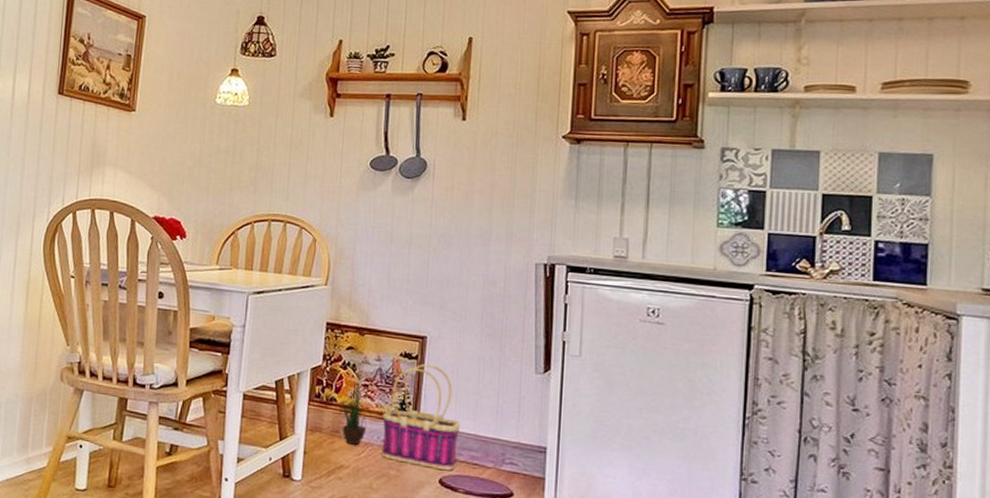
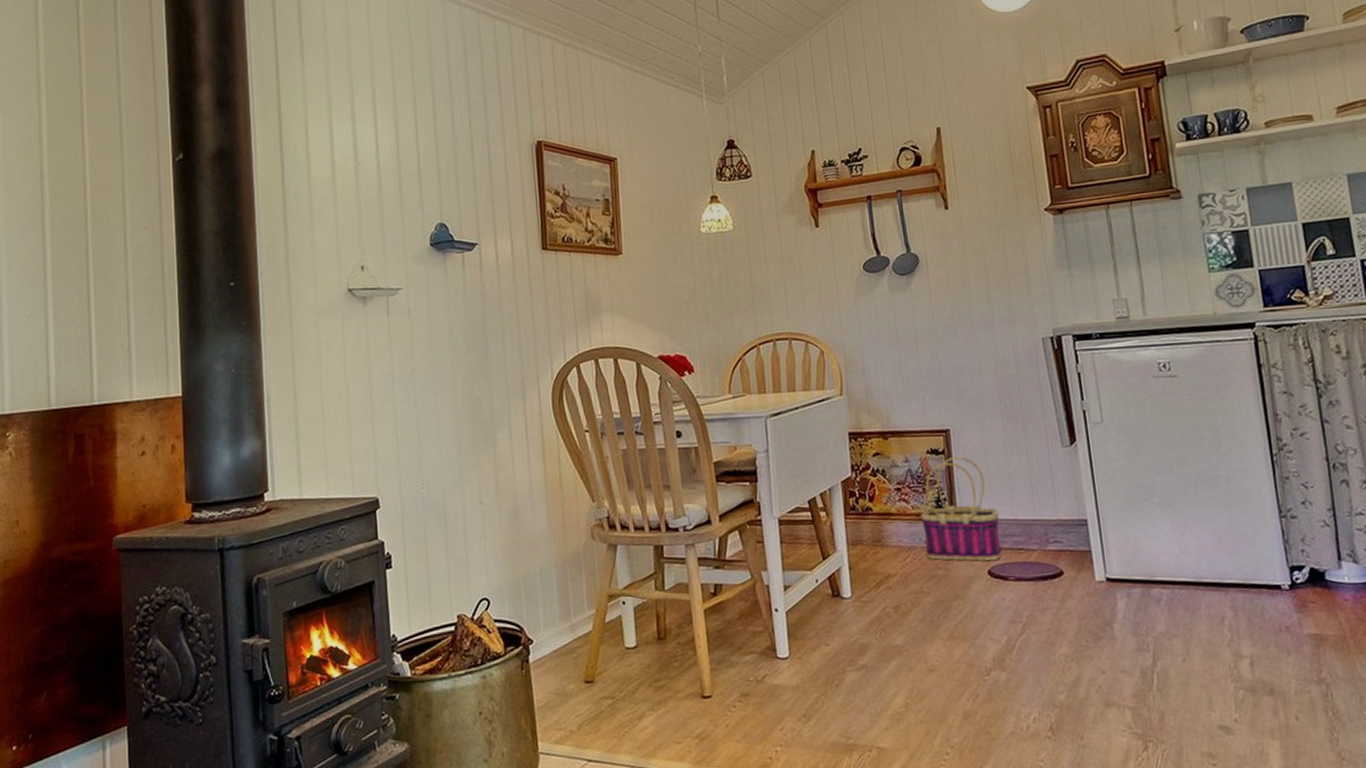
potted plant: present [334,375,372,446] -> none [870,480,910,552]

